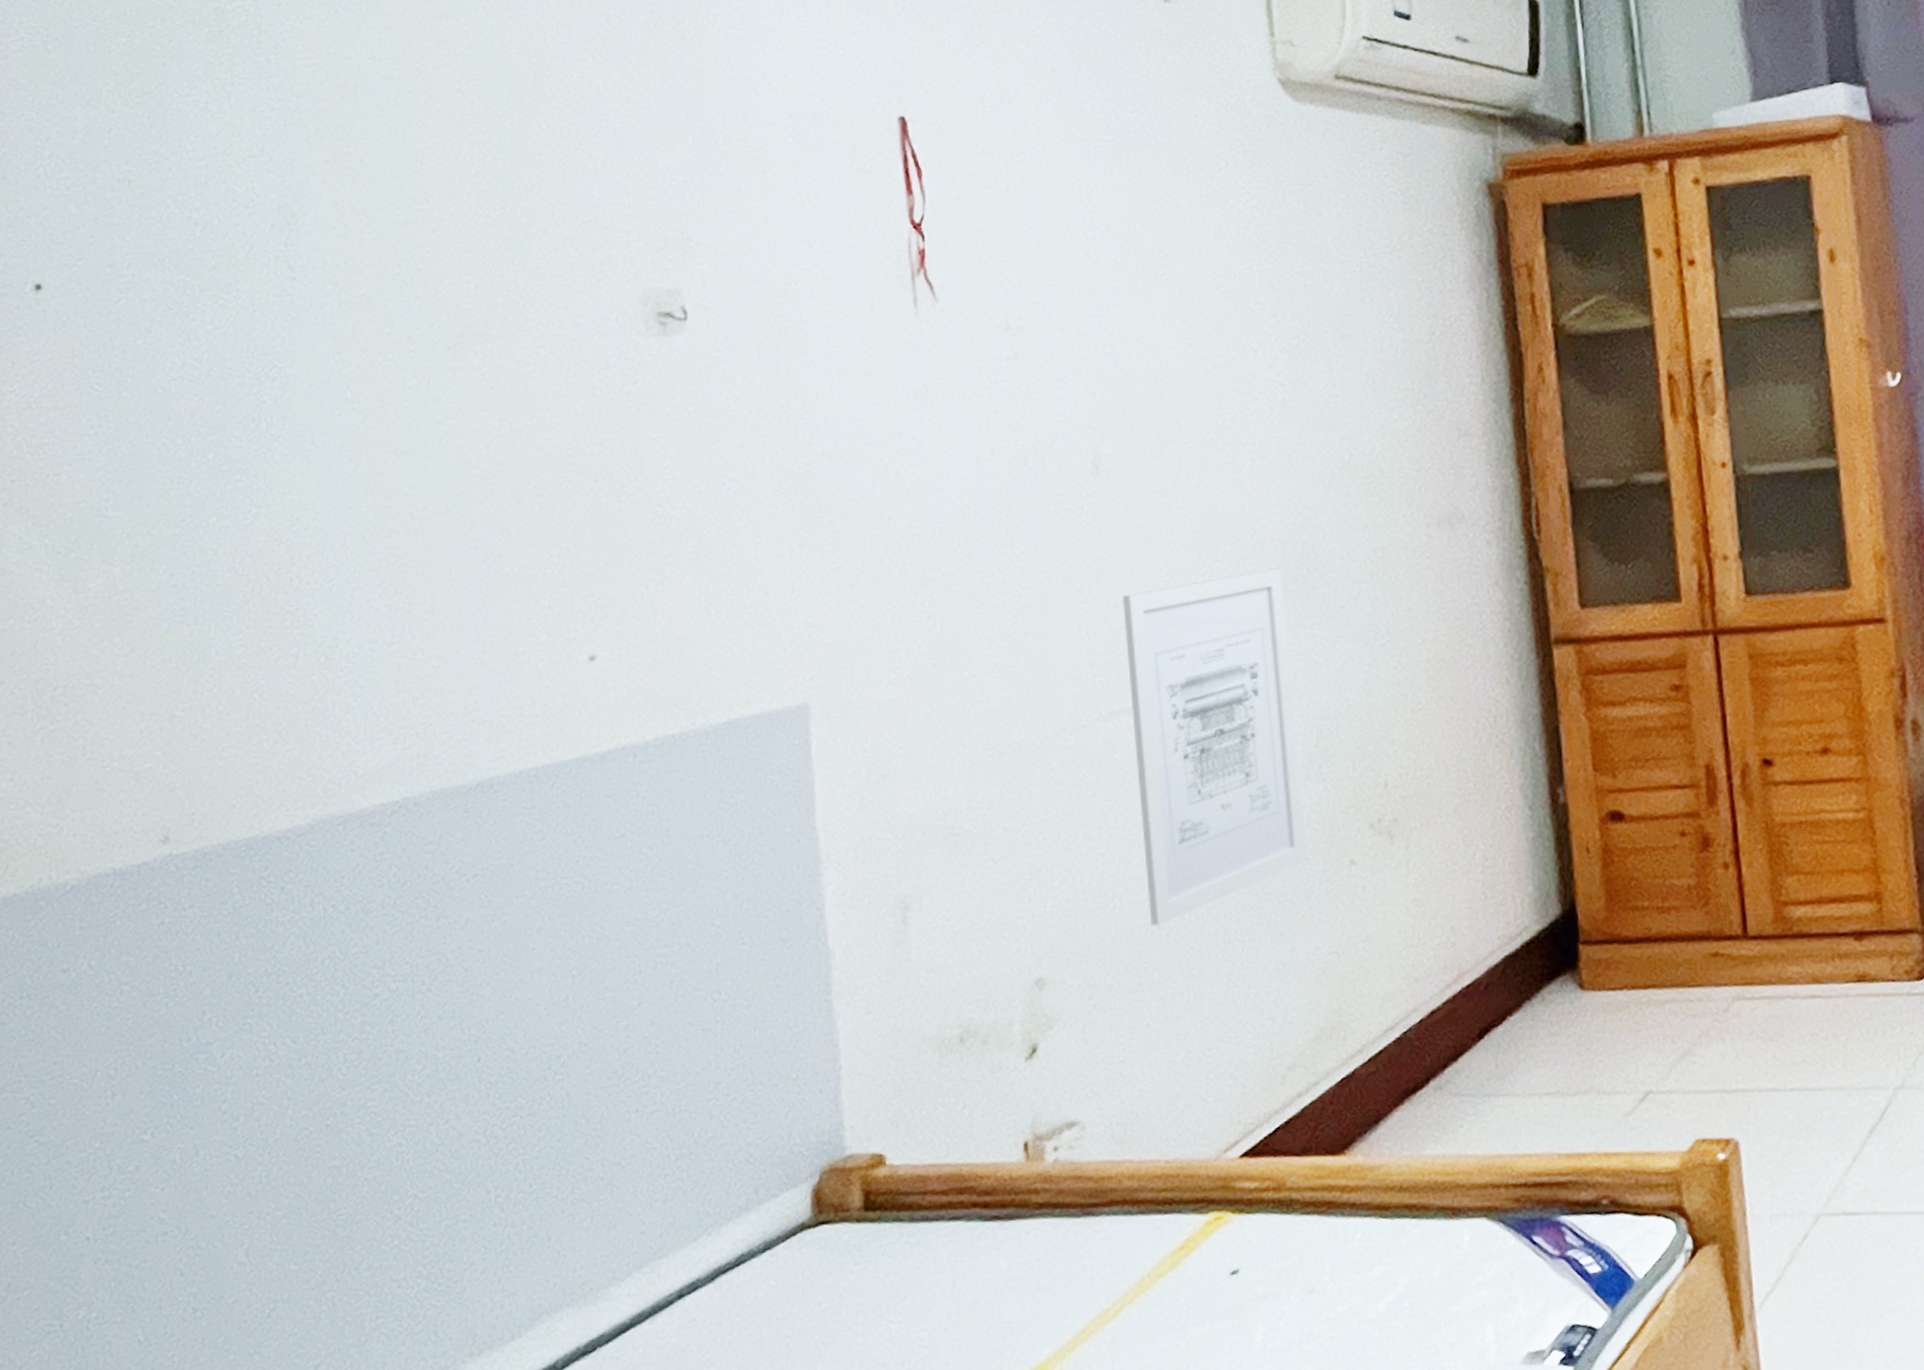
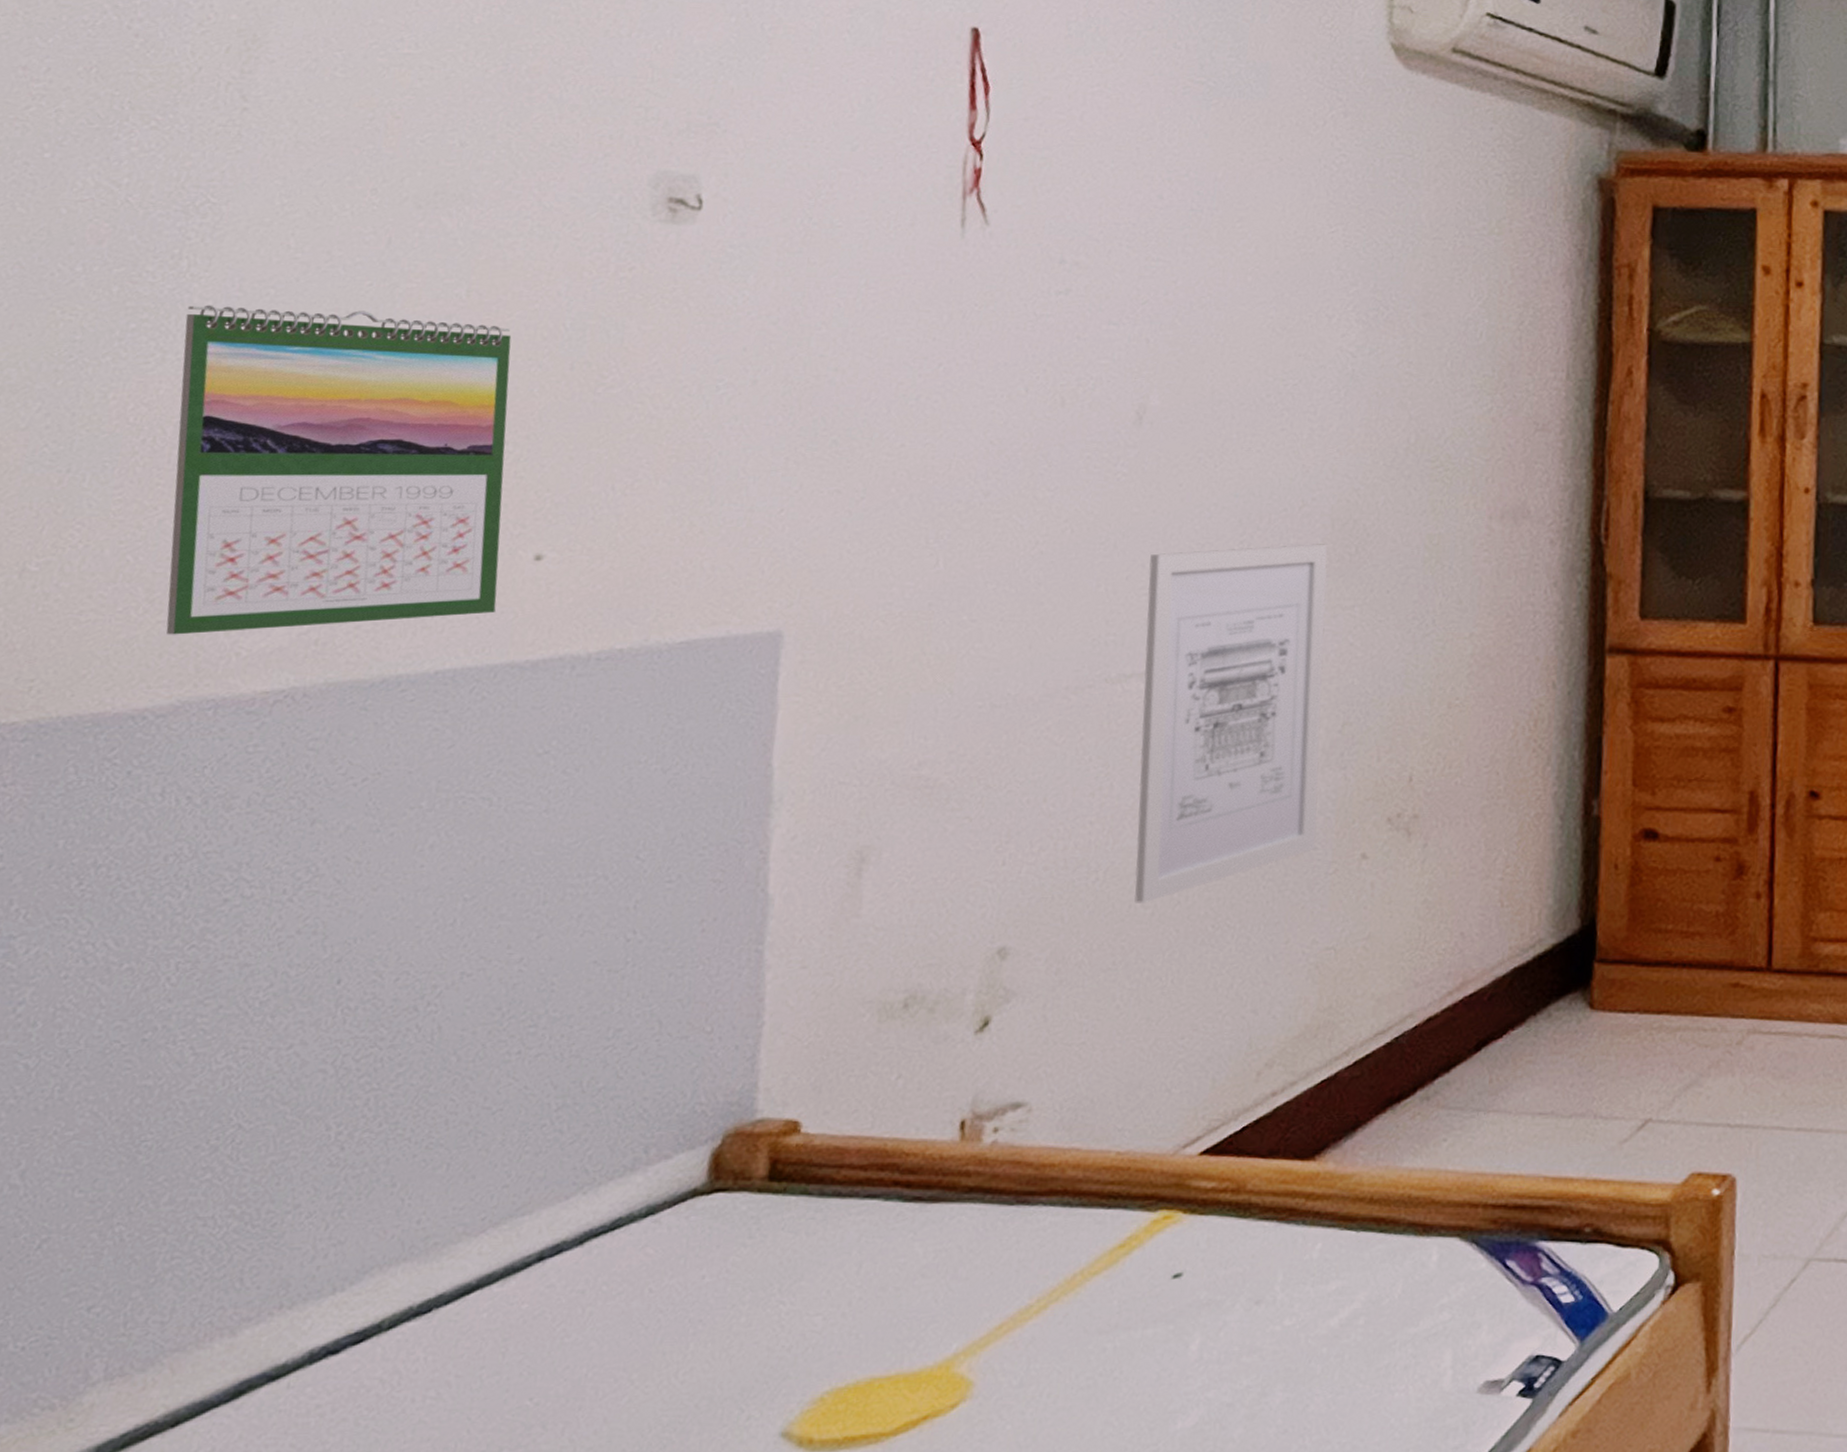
calendar: none [271,449,563,762] -> present [166,305,512,635]

